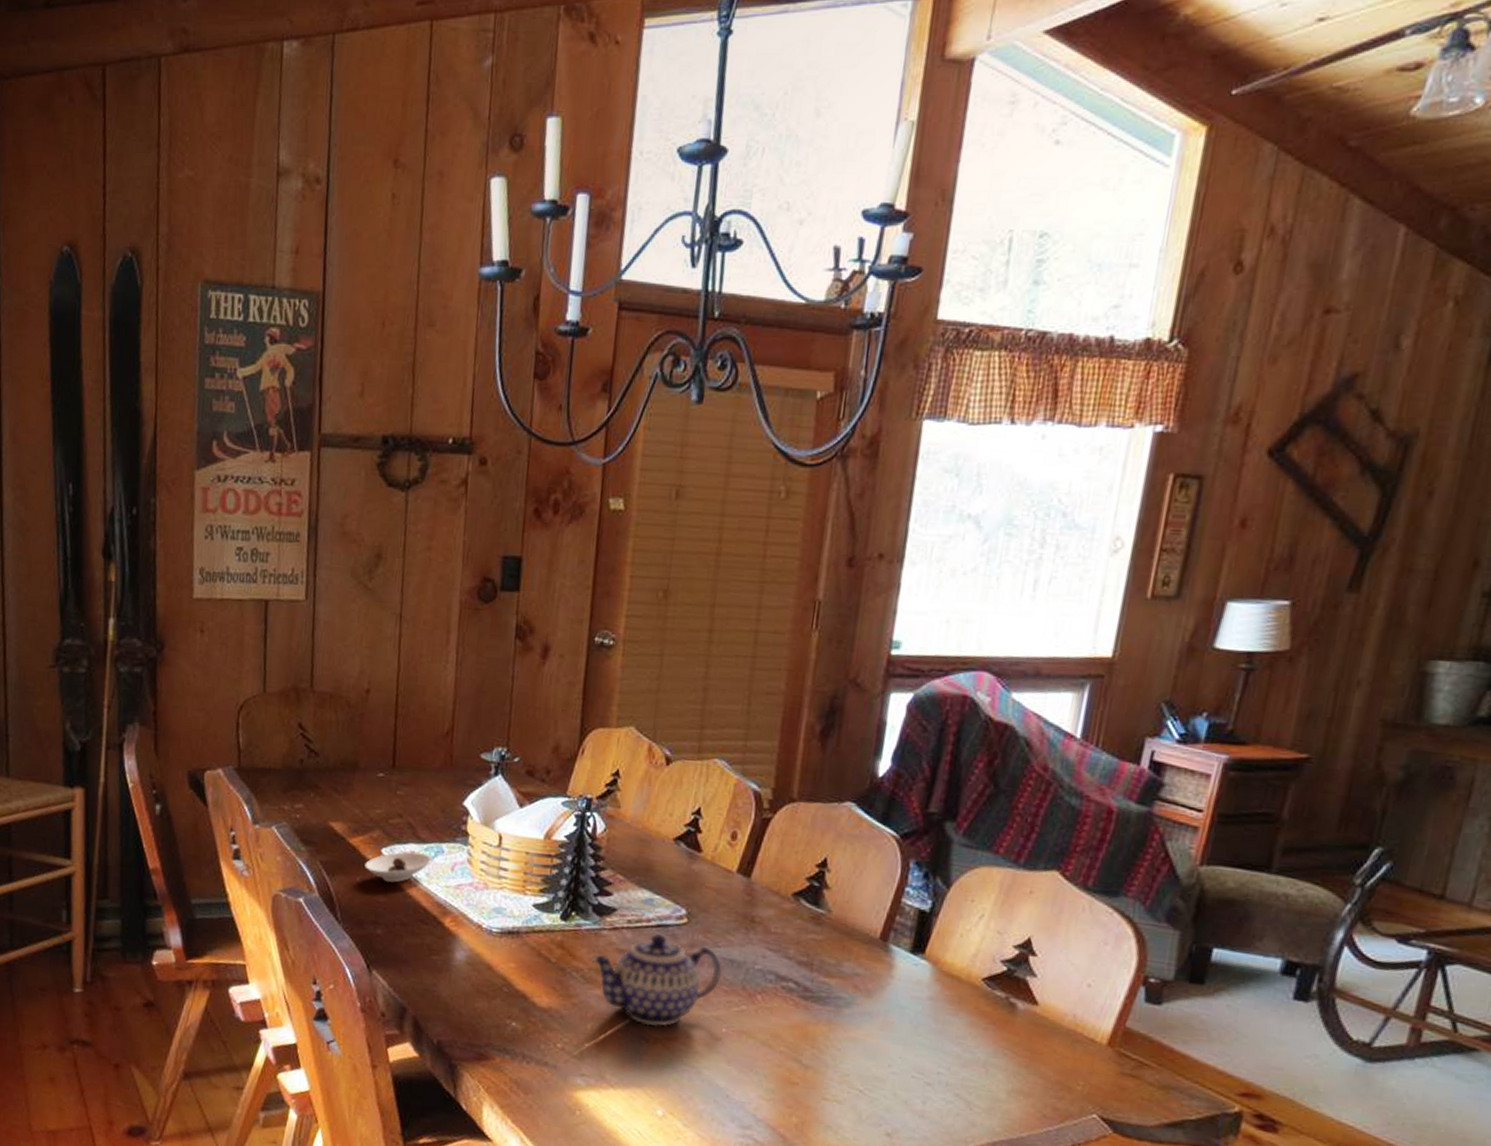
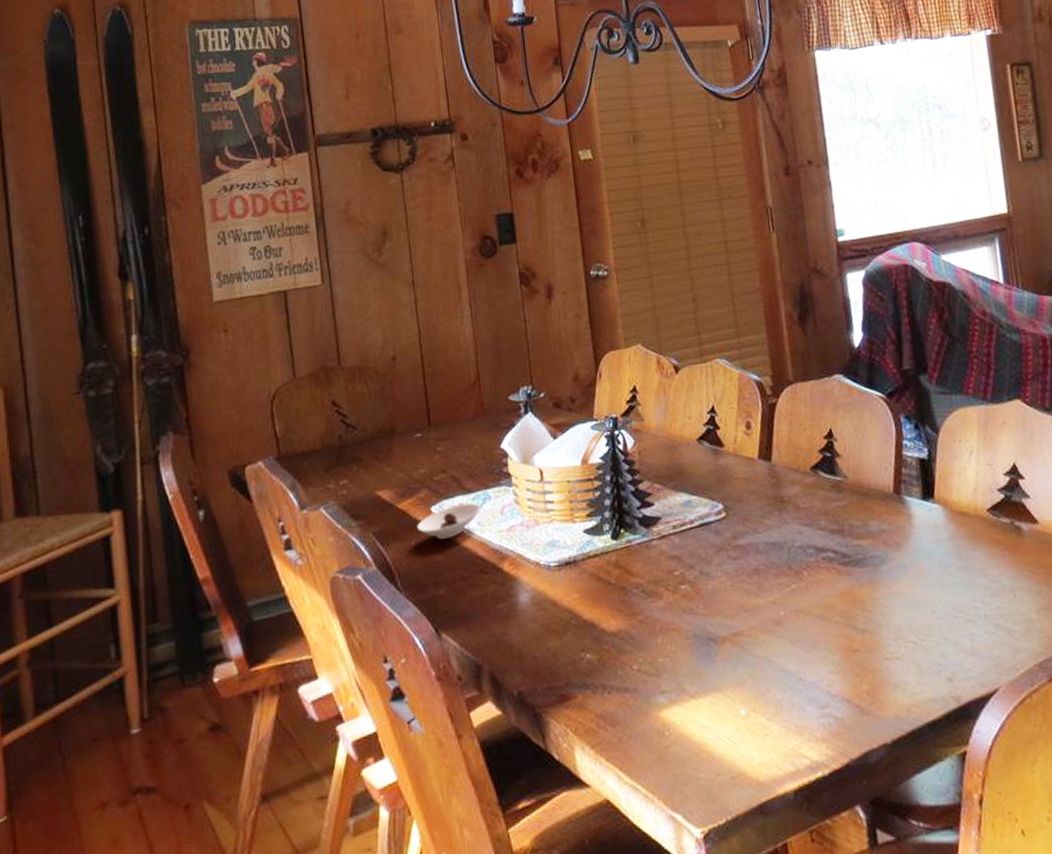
teapot: present [591,934,722,1026] -> none [648,533,767,626]

